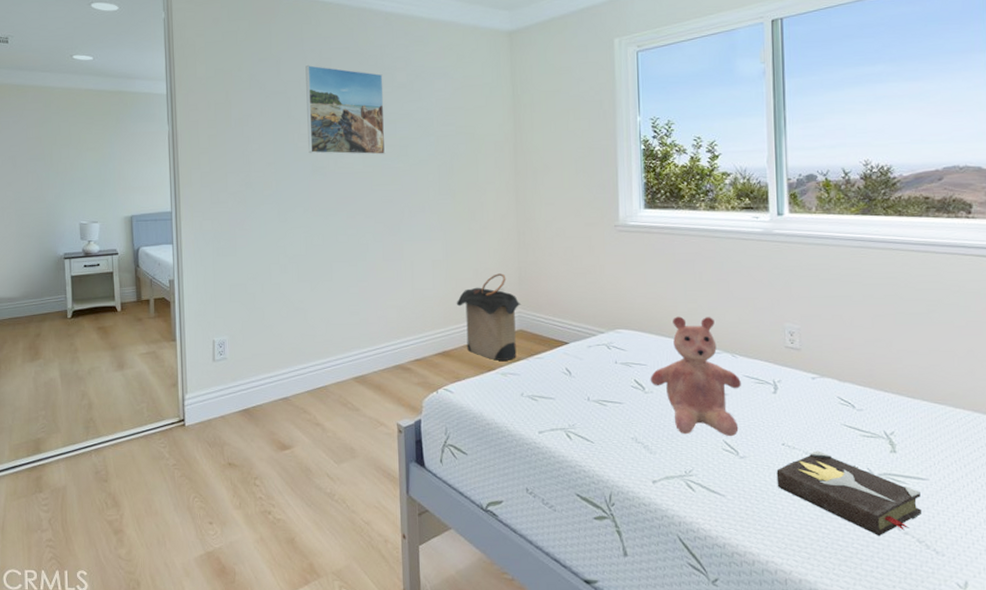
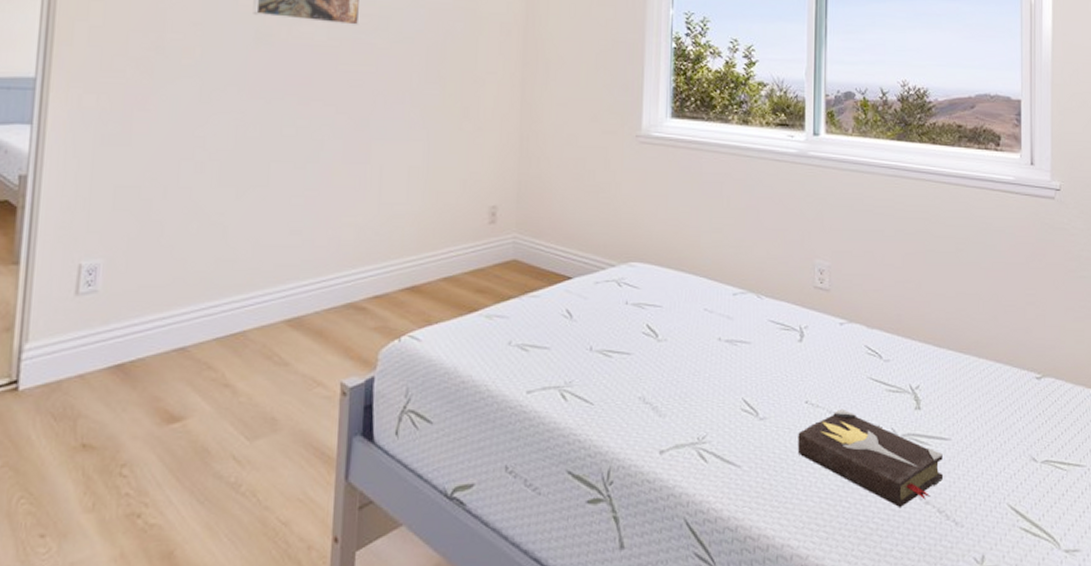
laundry hamper: present [456,273,522,361] -> none [435,187,518,299]
teddy bear: present [650,316,742,437] -> none [664,248,767,395]

